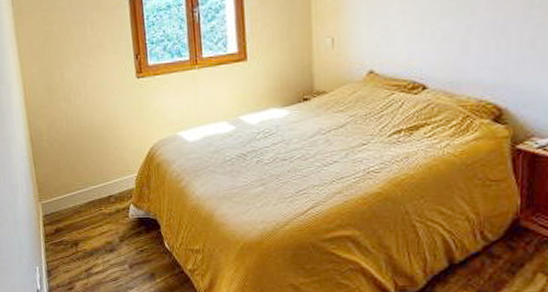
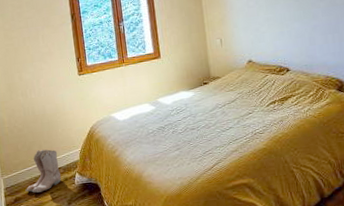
boots: none [69,171,113,224] -> present [26,149,62,193]

